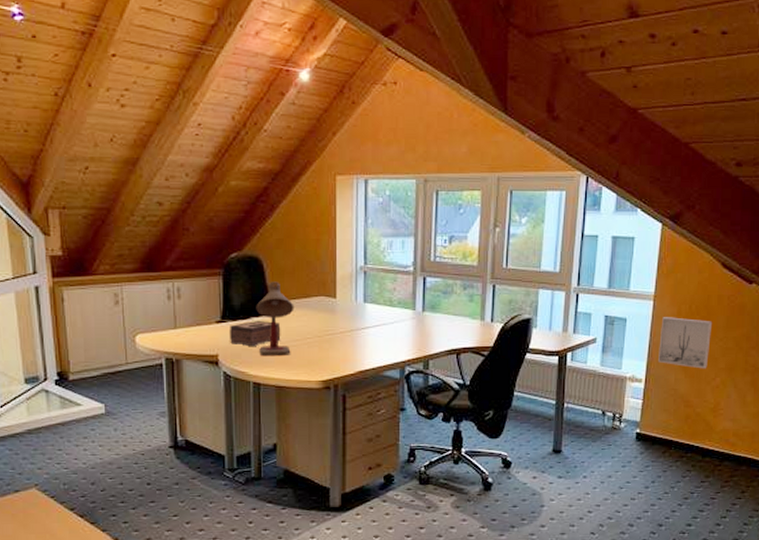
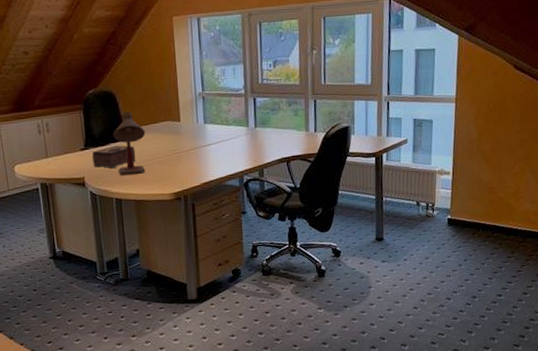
wall art: present [657,317,713,369] -> none [462,115,509,159]

